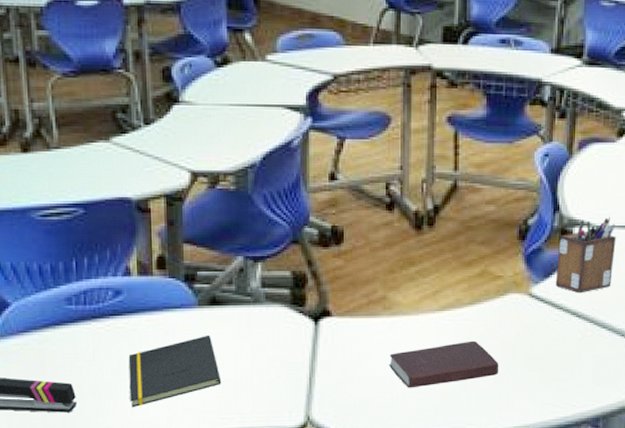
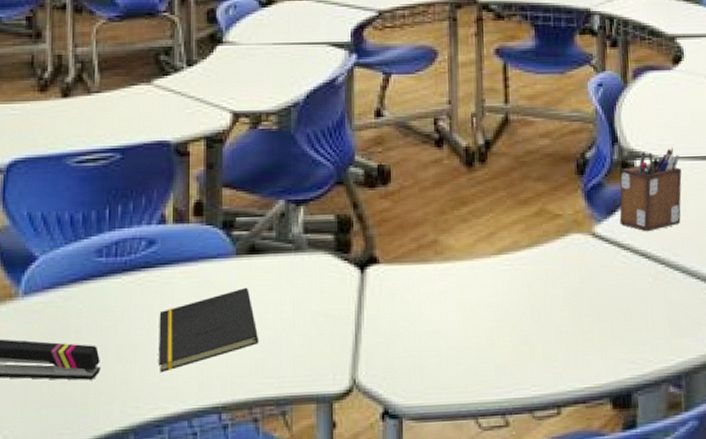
book: present [388,340,499,388] -> none [442,287,565,344]

